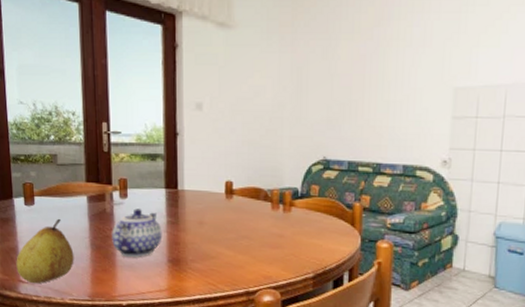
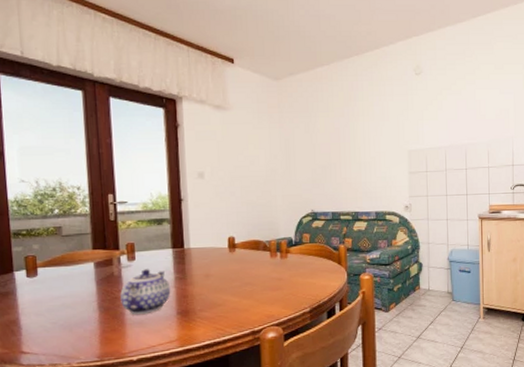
fruit: present [16,218,74,284] -> none [17,286,82,353]

